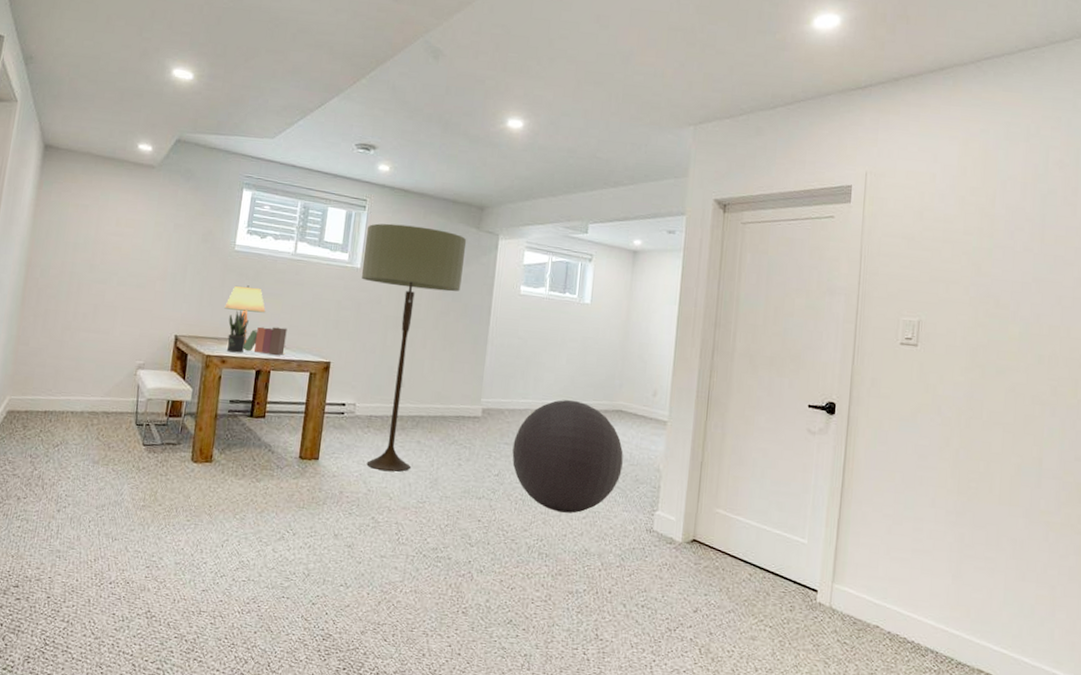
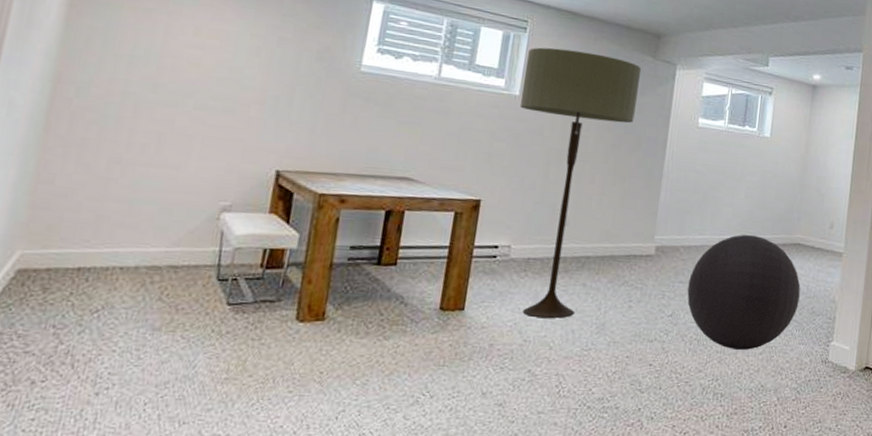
table lamp: present [224,285,266,345] -> none [345,112,400,181]
potted plant: present [226,310,249,354] -> none [346,141,377,191]
books: present [243,326,287,356] -> none [368,160,427,194]

